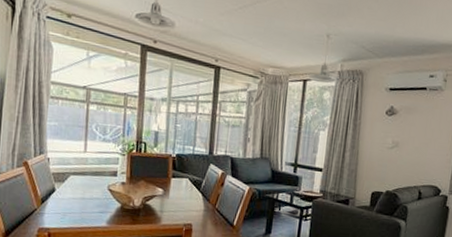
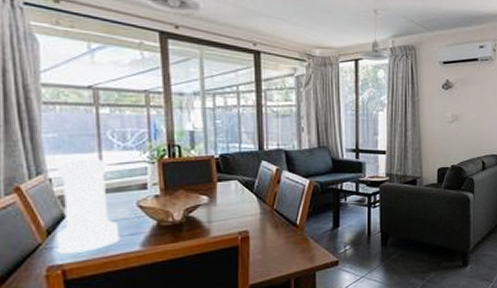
vase: none [46,145,92,221] -> present [56,158,120,254]

